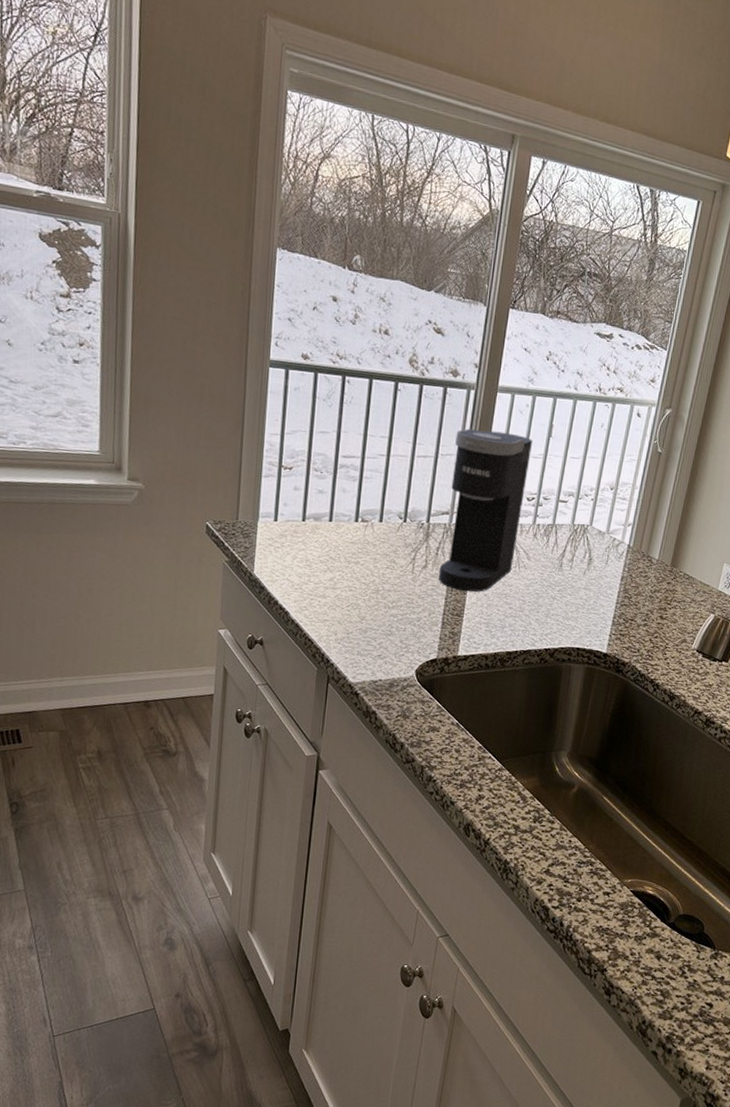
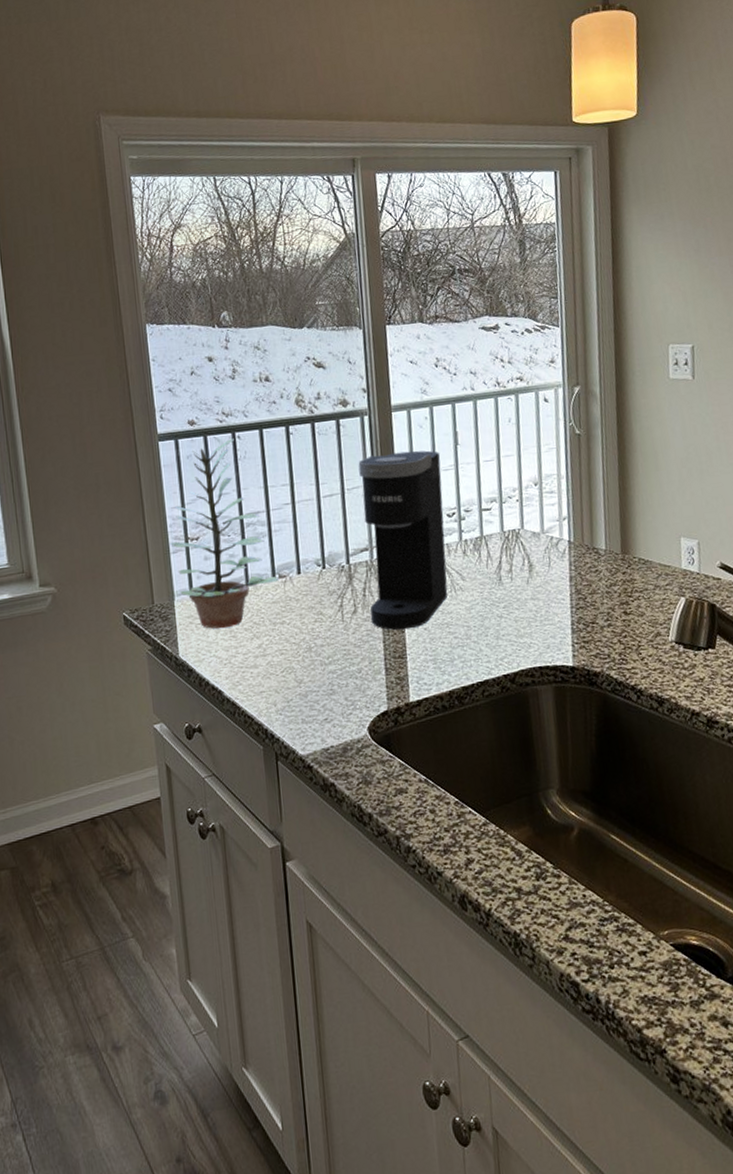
plant: none [263,381,361,557] -> present [170,438,279,629]

